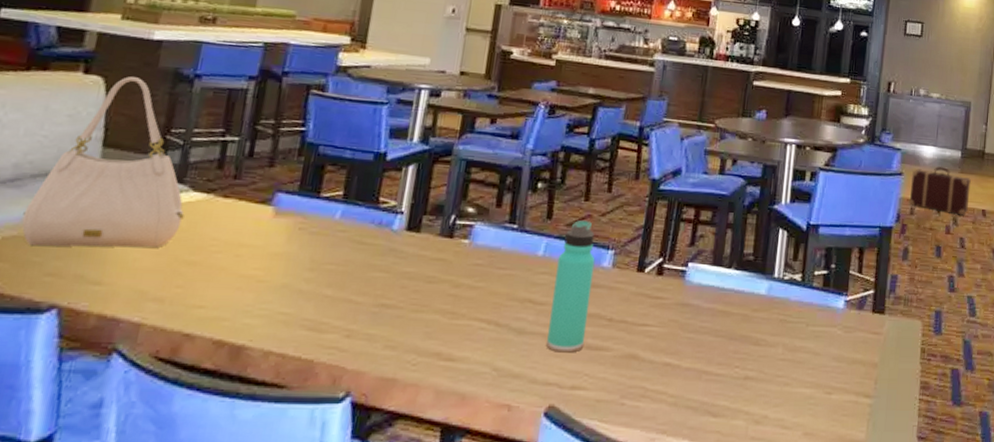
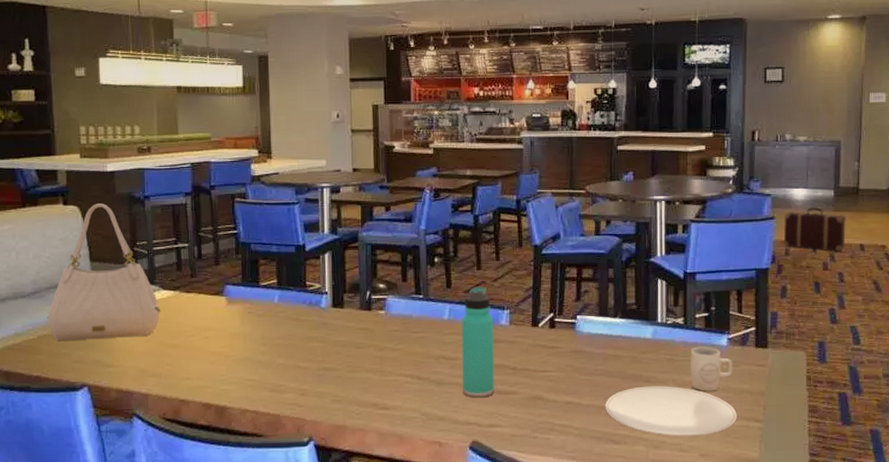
plate: none [706,349,847,412] -> present [605,386,737,438]
mug: none [802,307,848,360] -> present [690,346,733,392]

